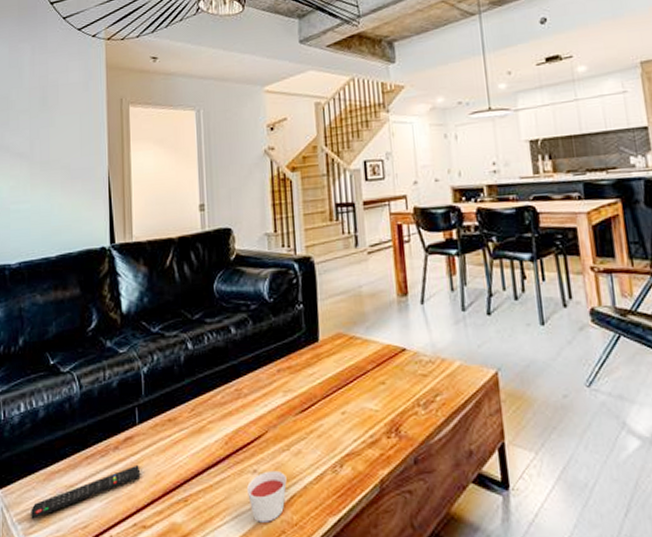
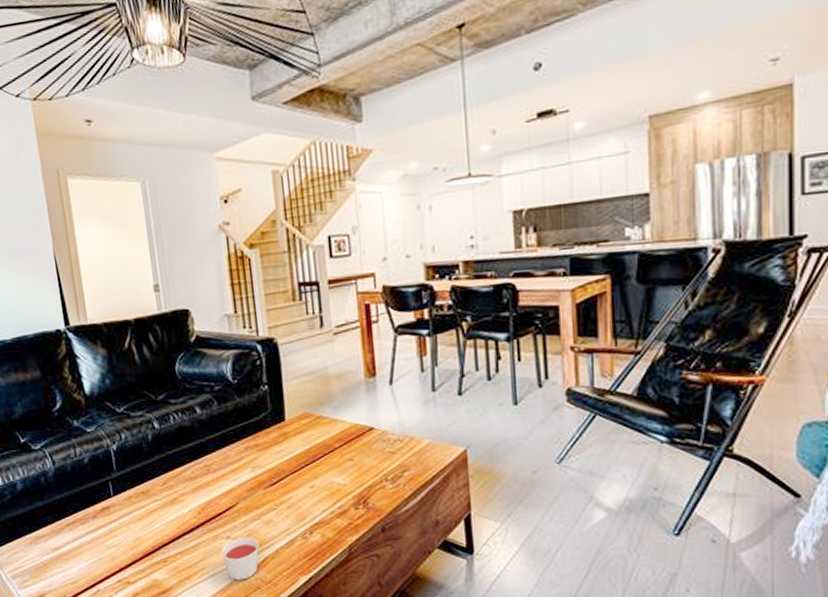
remote control: present [31,464,141,519] -> none [22,531,121,575]

